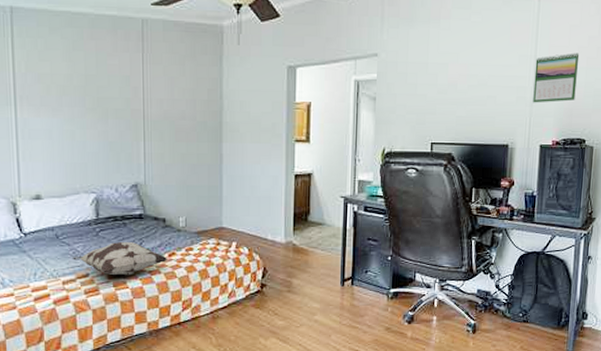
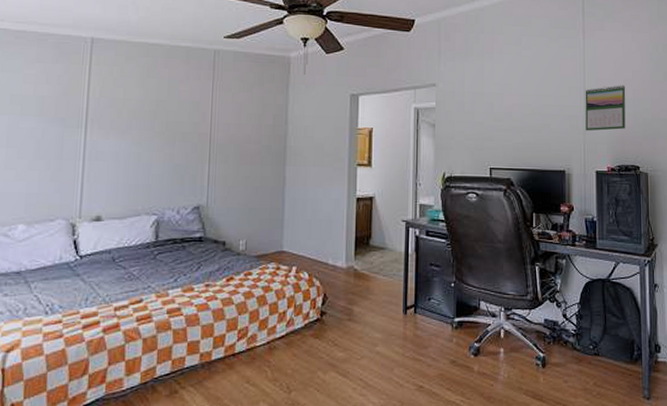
decorative pillow: present [71,241,167,276] -> none [126,265,225,302]

